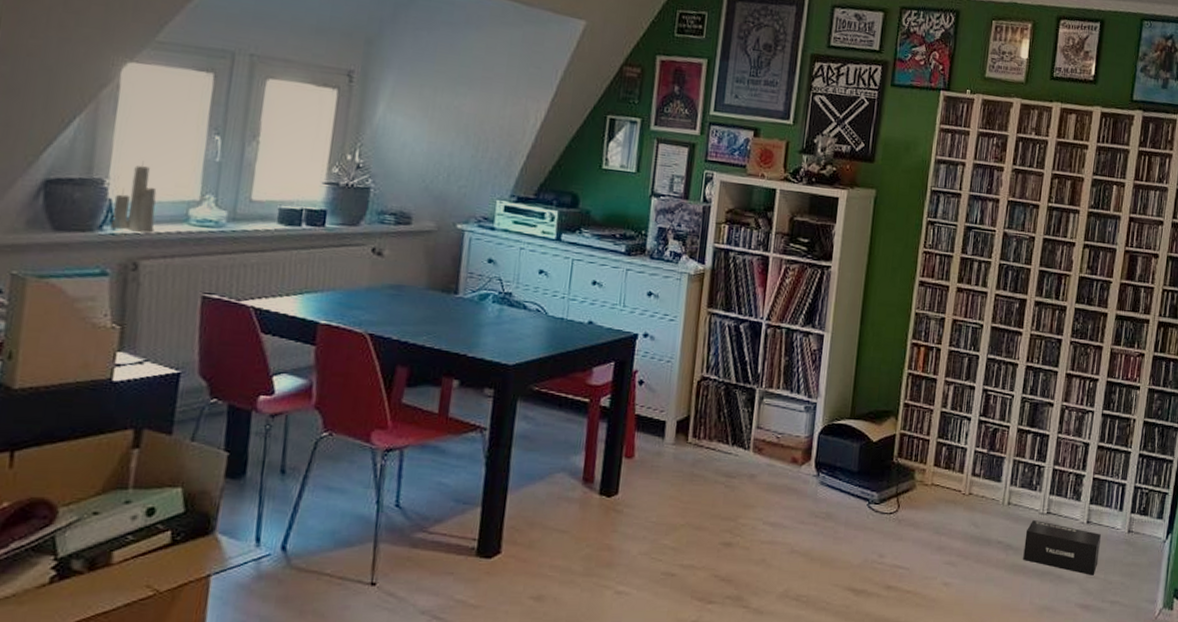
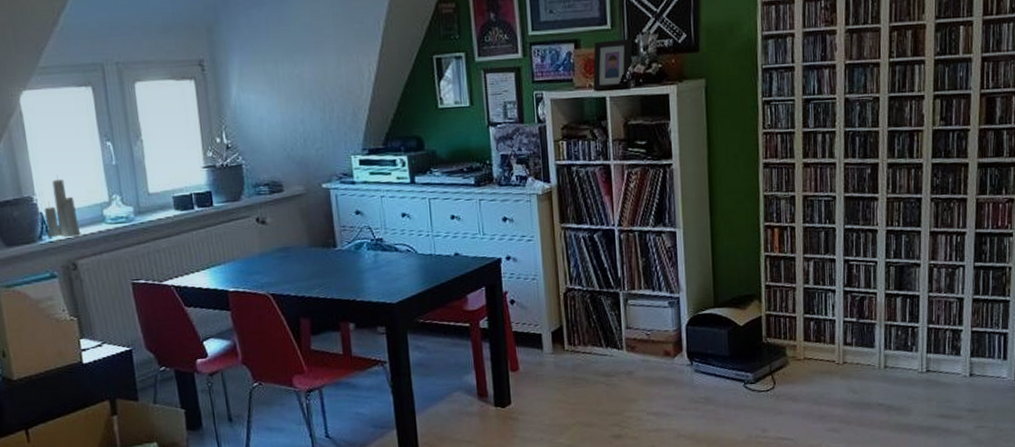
picture frame: none [765,133,811,187] -> present [593,39,633,92]
box: present [1023,520,1101,575] -> none [906,379,986,426]

